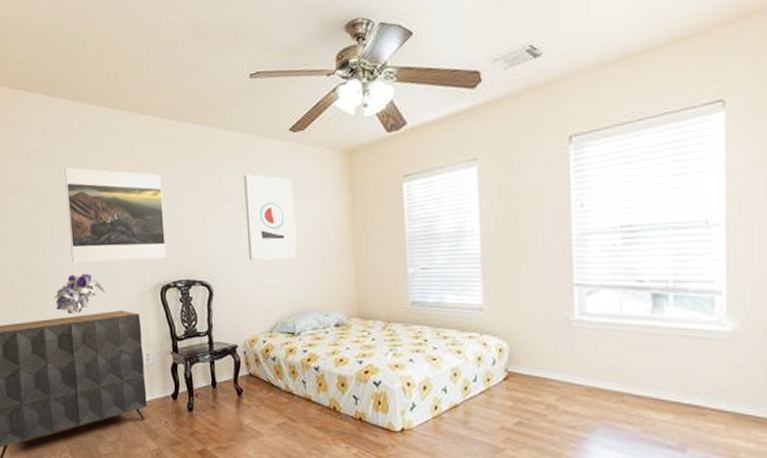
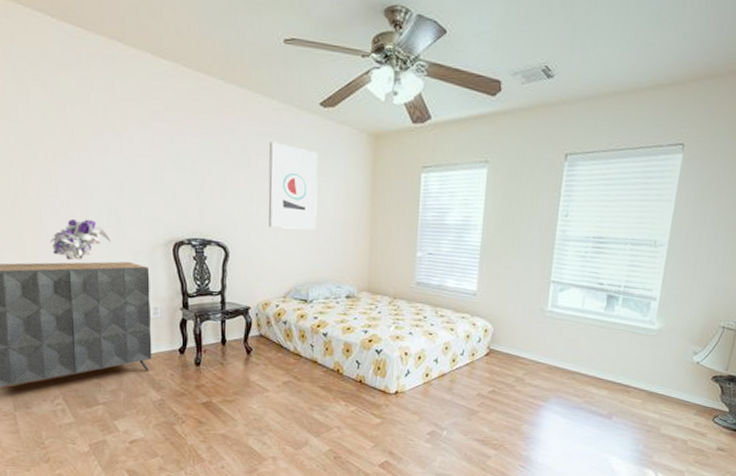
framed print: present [64,167,167,263] -> none [68,102,183,214]

